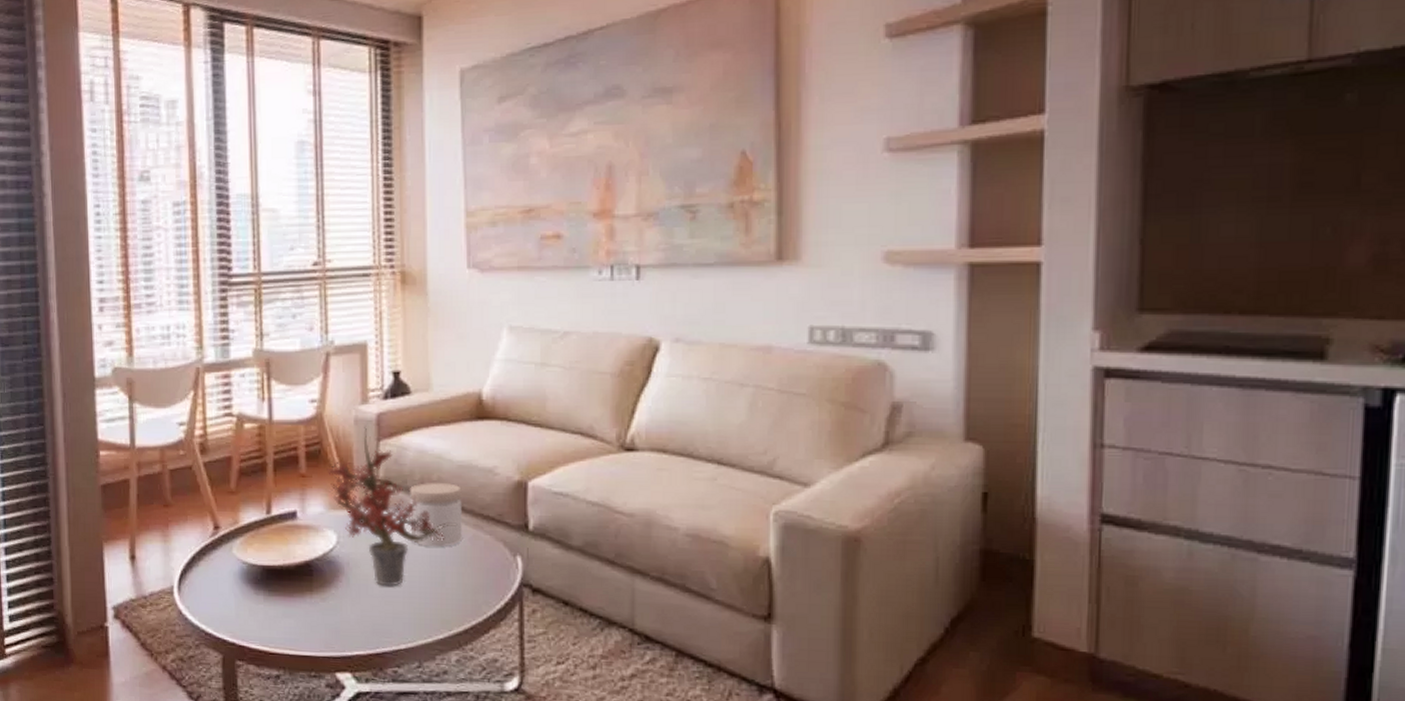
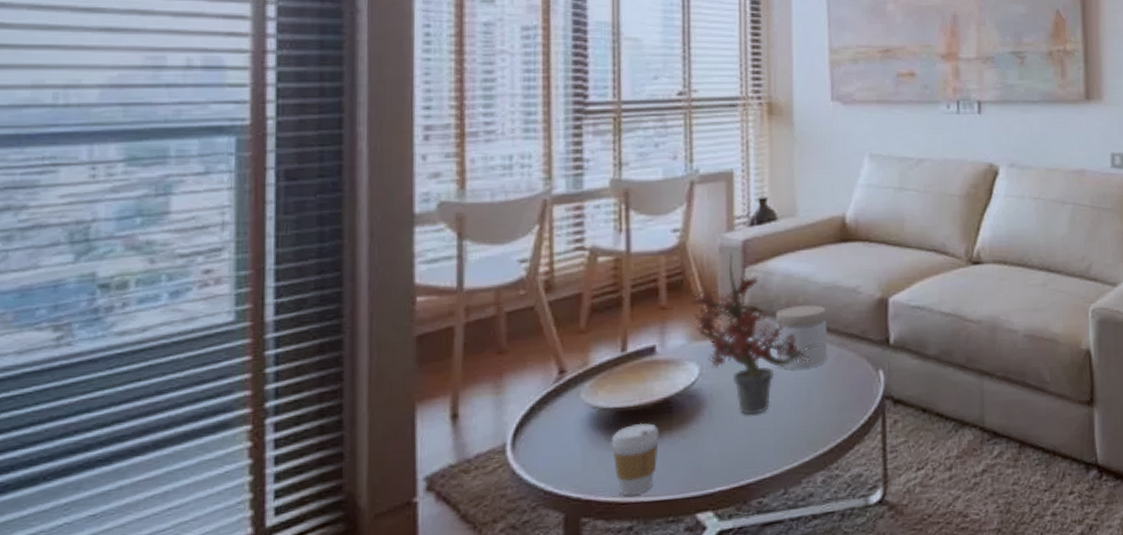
coffee cup: none [259,582,301,648] -> present [611,423,659,496]

